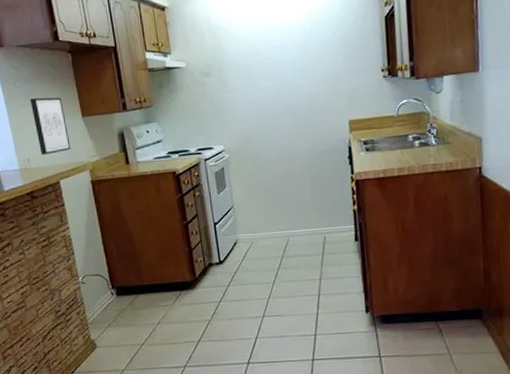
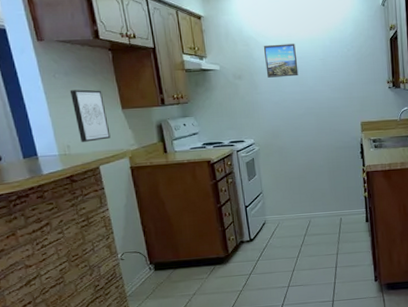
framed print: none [234,31,275,73] -> present [263,44,299,78]

